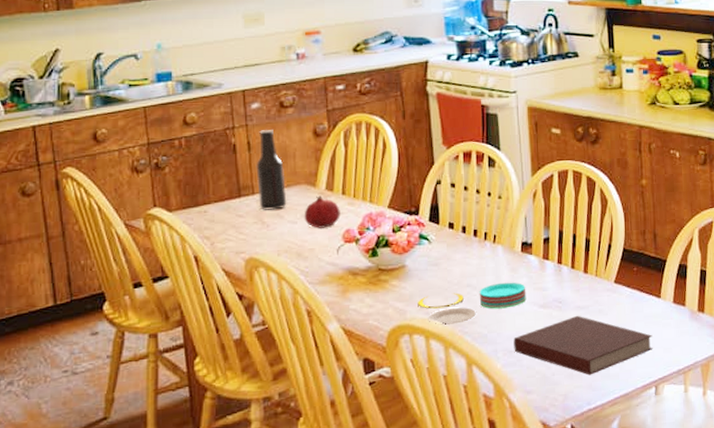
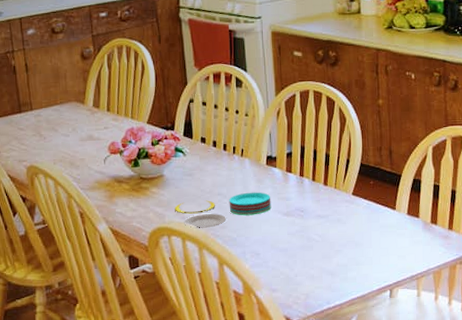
beer bottle: present [256,130,287,210] -> none [33,53,60,124]
fruit: present [304,195,340,228] -> none [75,112,106,141]
notebook: present [514,315,653,375] -> none [260,223,388,278]

